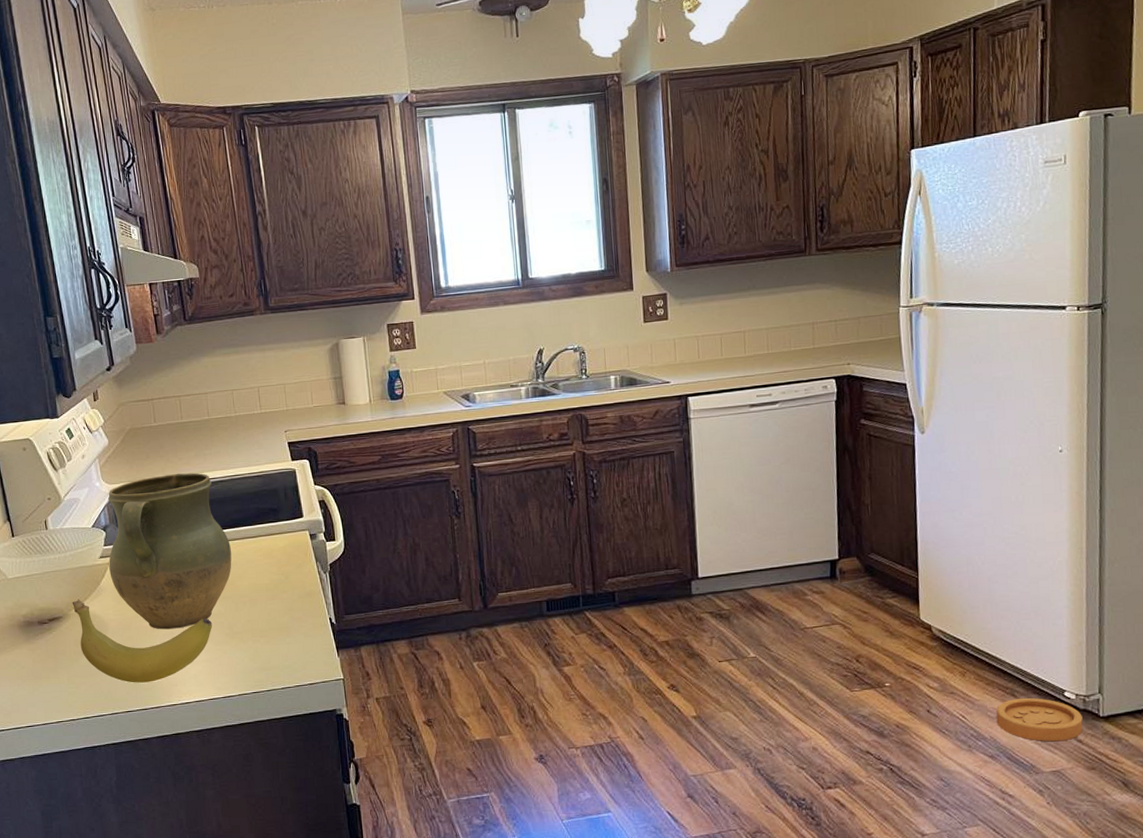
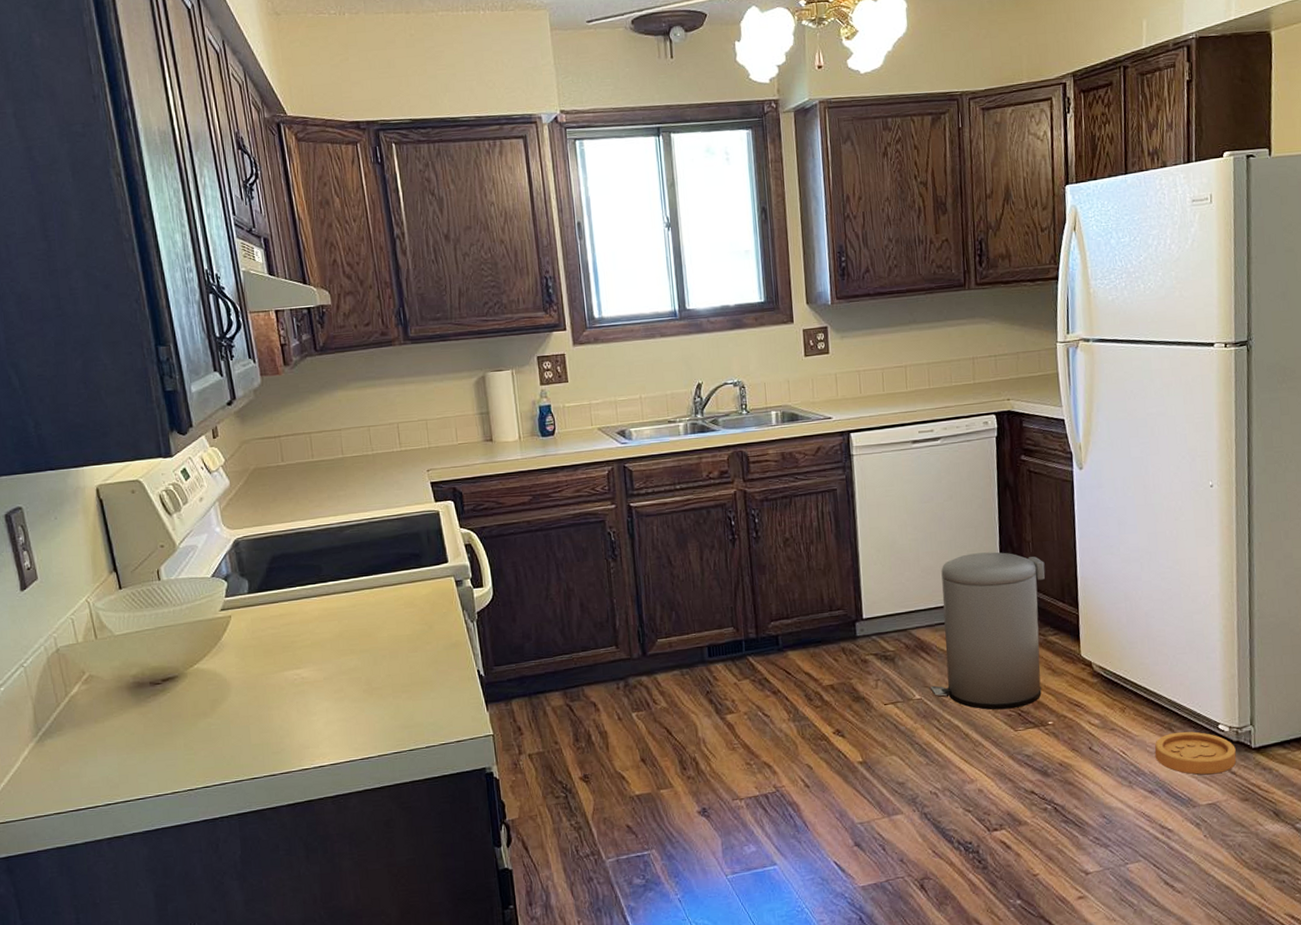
banana: present [72,599,213,683] -> none [189,656,349,747]
ceramic jug: present [108,472,232,630] -> none [230,516,370,688]
pedal bin: none [764,514,884,670] -> present [929,552,1045,710]

